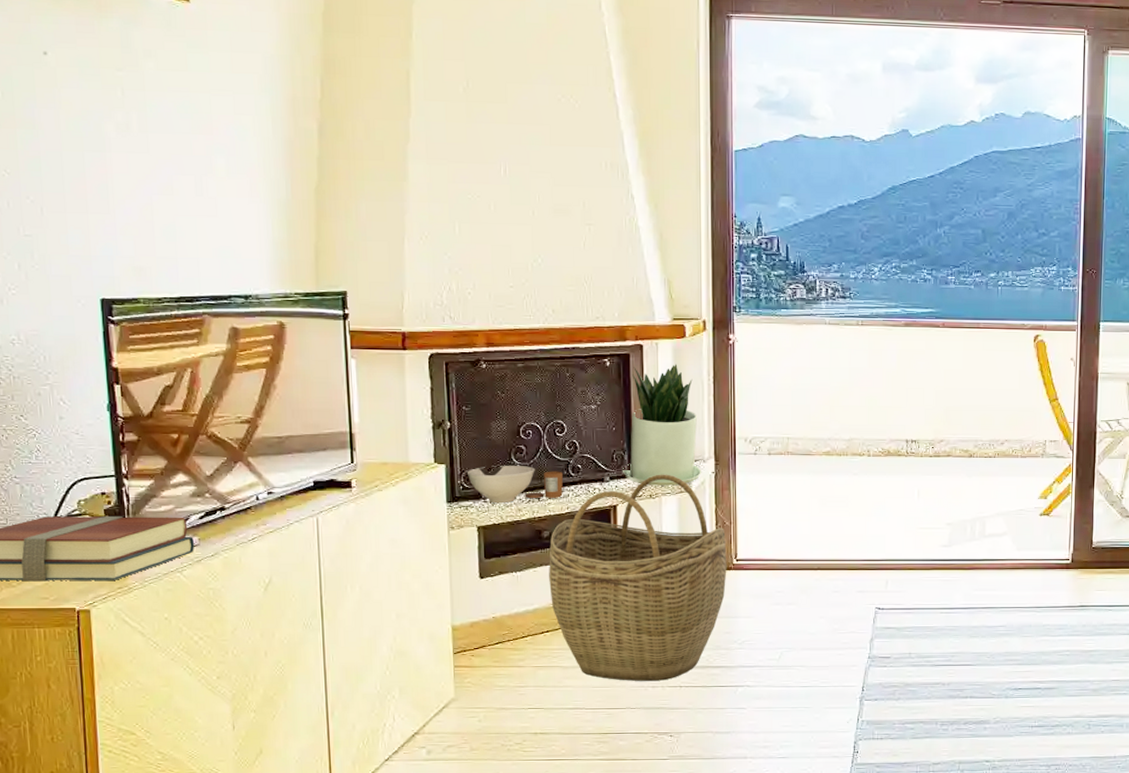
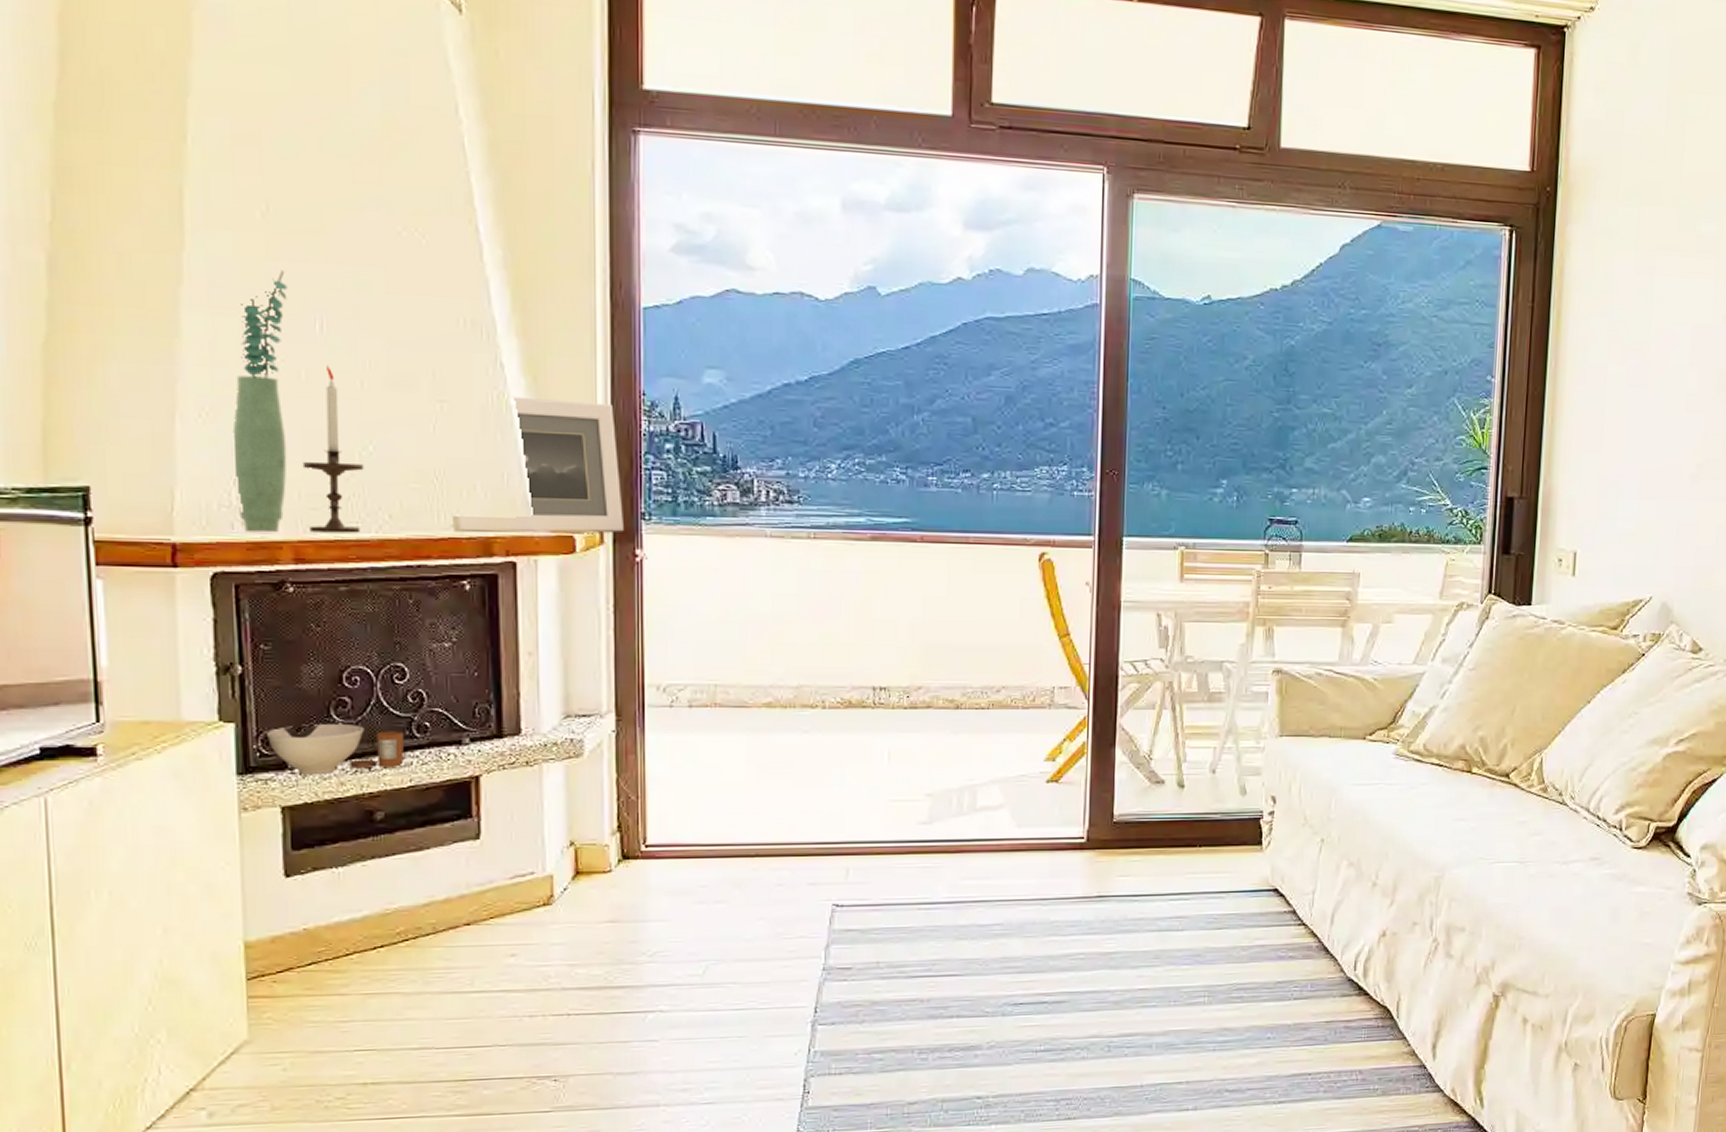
vase: none [443,130,482,324] -> present [231,270,288,533]
candlestick: none [492,199,535,324] -> present [302,364,364,533]
woven basket: present [549,474,727,681] -> none [384,734,633,1010]
picture frame: none [596,220,720,323] -> present [451,396,623,534]
planter: present [622,364,702,486] -> none [487,588,598,749]

